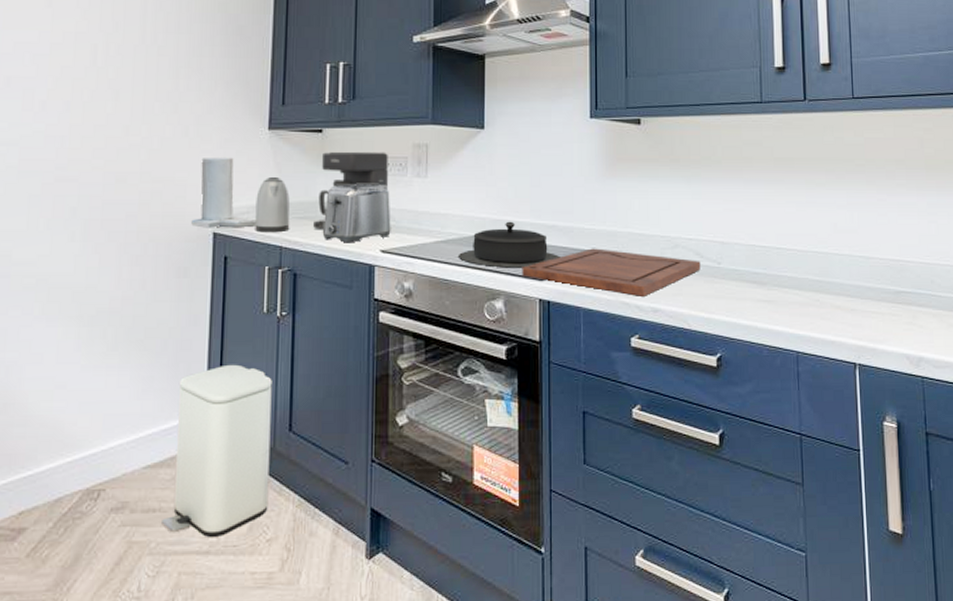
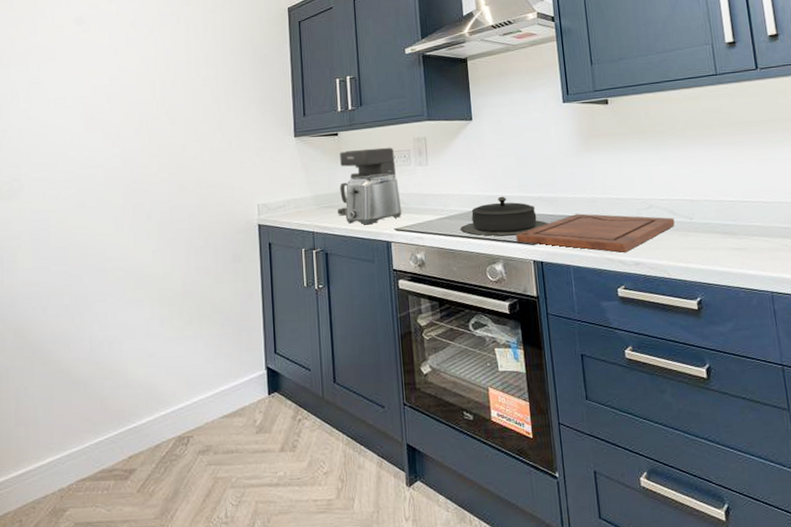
pedal bin: present [160,364,272,537] -> none [238,330,323,472]
paper towel: present [191,157,257,228] -> none [240,162,292,221]
kettle: present [255,177,290,233] -> none [289,175,319,221]

